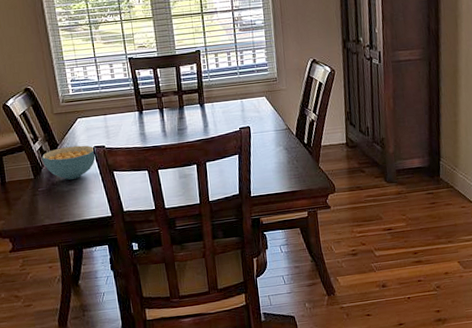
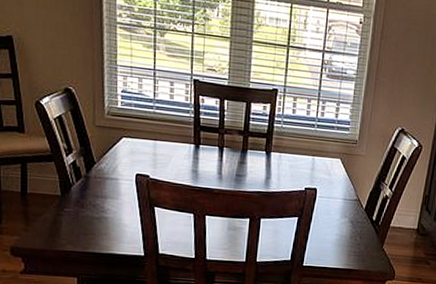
cereal bowl: present [42,145,96,180] -> none [73,167,138,206]

